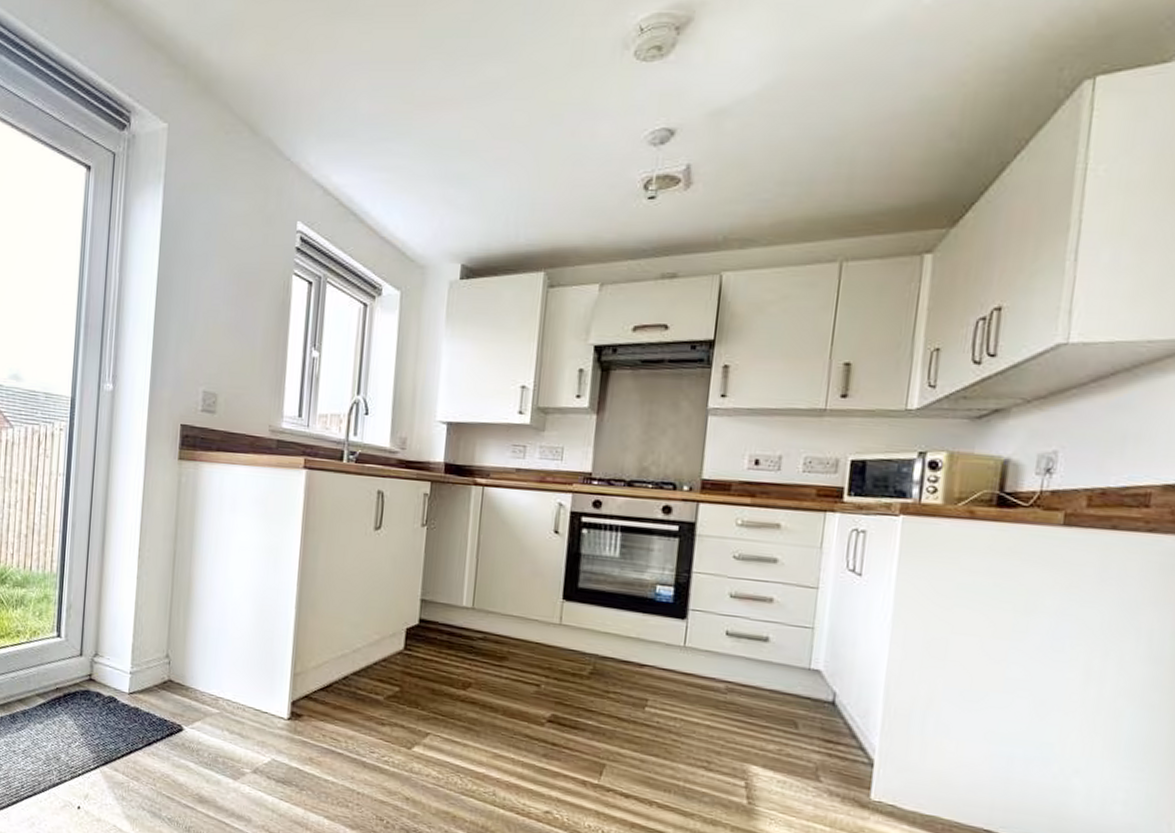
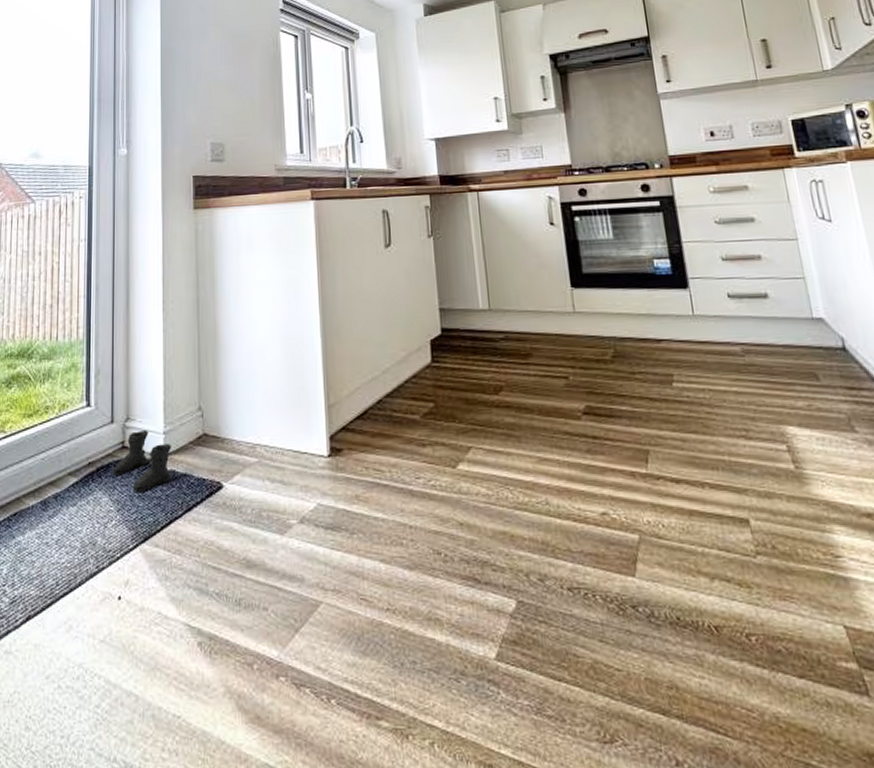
boots: none [78,667,137,722] -> present [112,429,173,492]

